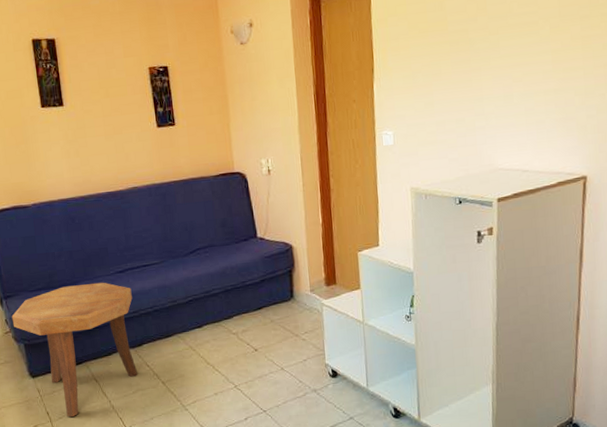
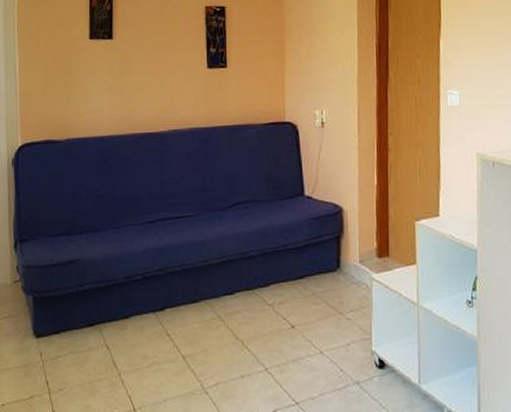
side table: present [11,282,138,418] -> none [24,232,160,391]

